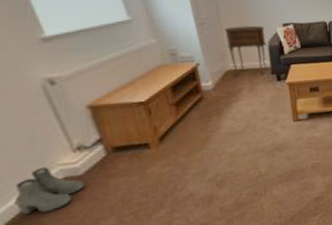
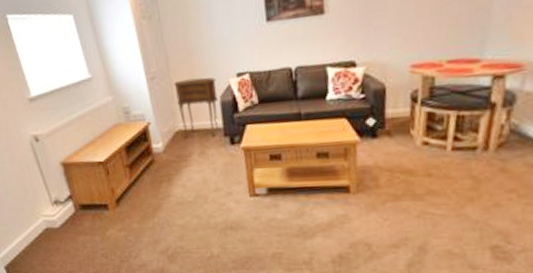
boots: present [15,166,85,216] -> none [16,216,61,257]

